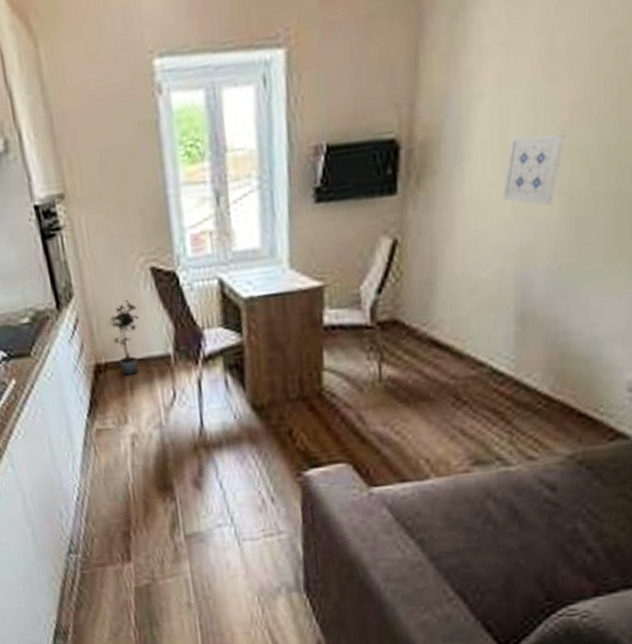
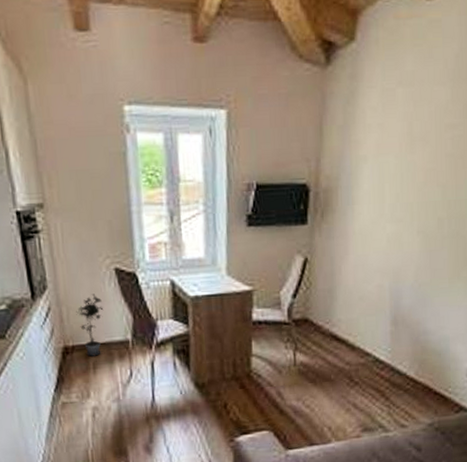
wall art: present [502,133,565,206] -> none [380,189,422,240]

